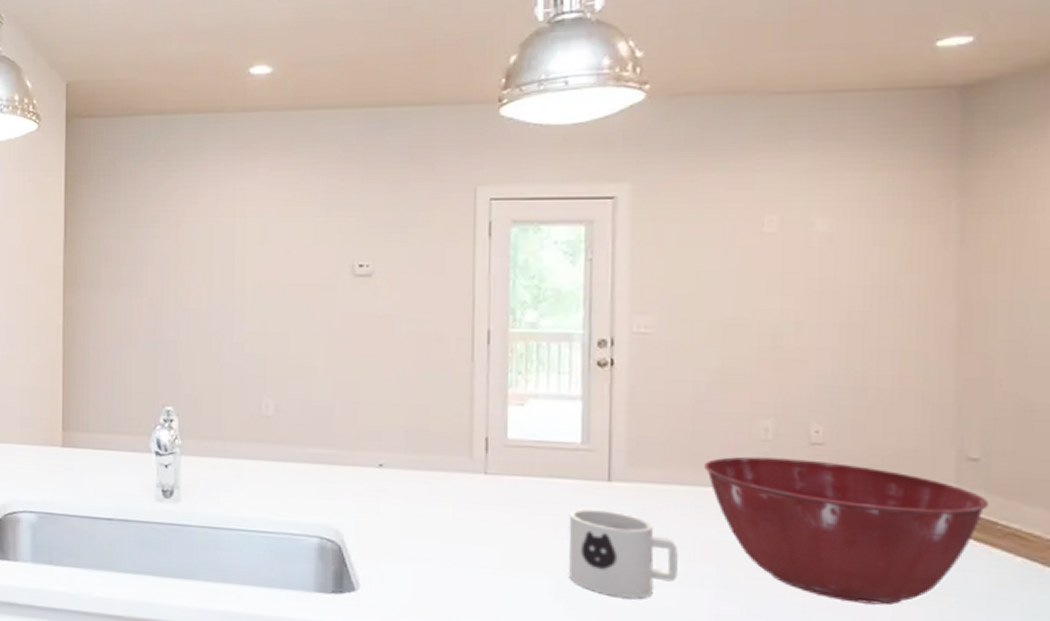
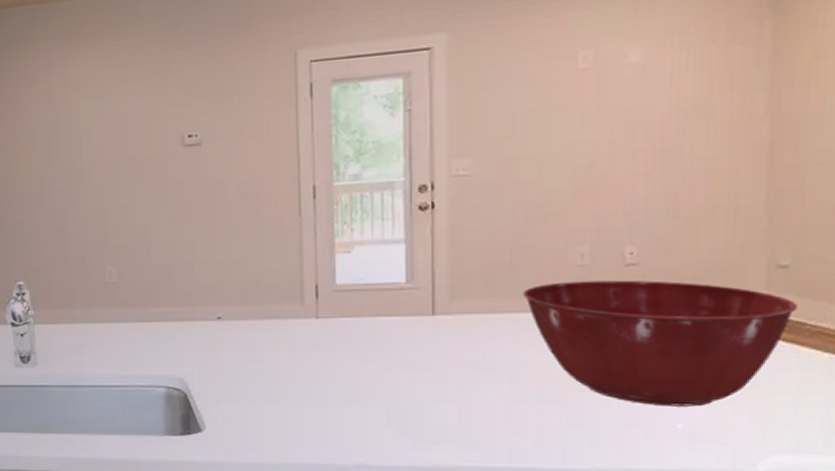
mug: present [569,508,680,598] -> none [396,341,501,418]

